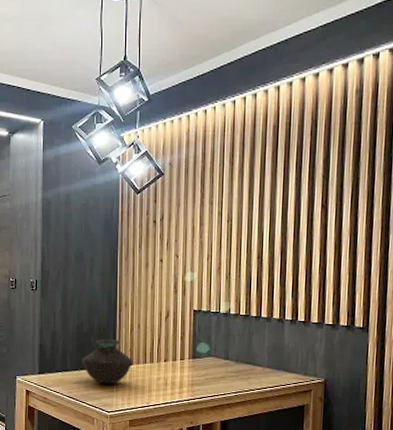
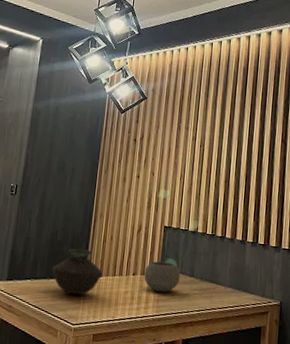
bowl: none [176,346,214,377] -> present [144,261,180,293]

